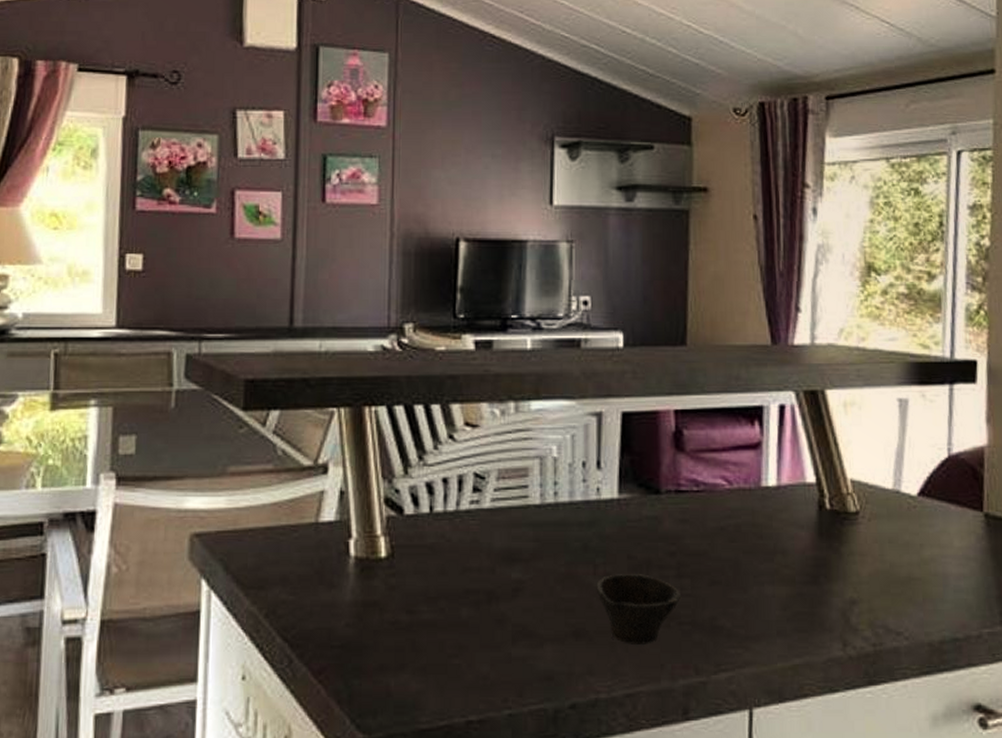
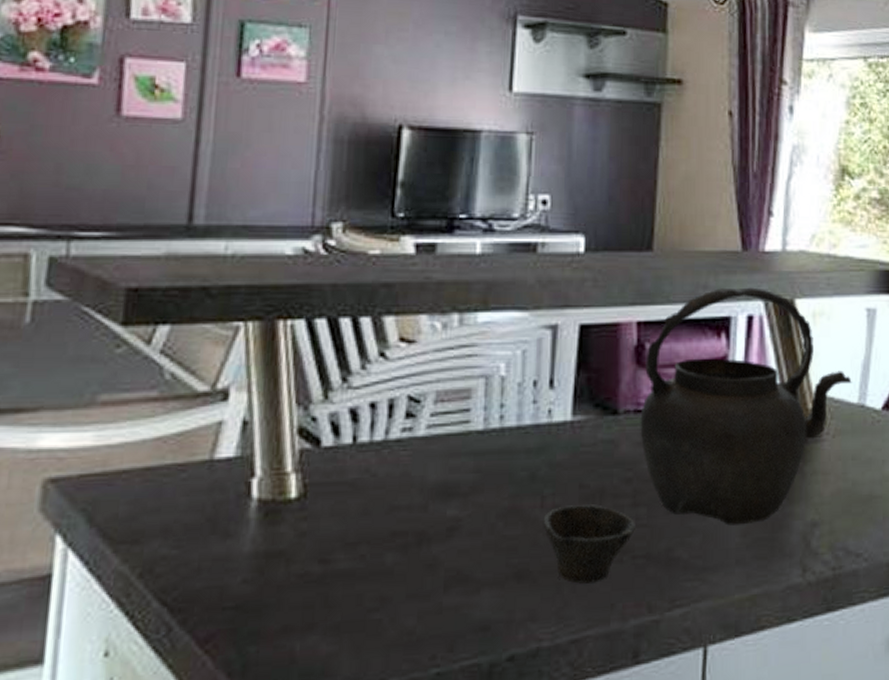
kettle: none [681,379,886,599] -> present [640,287,852,526]

